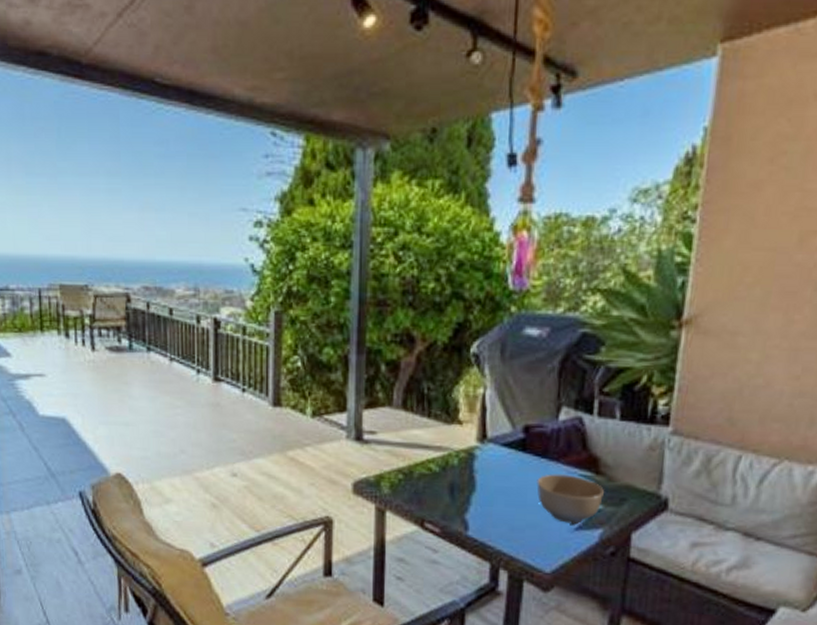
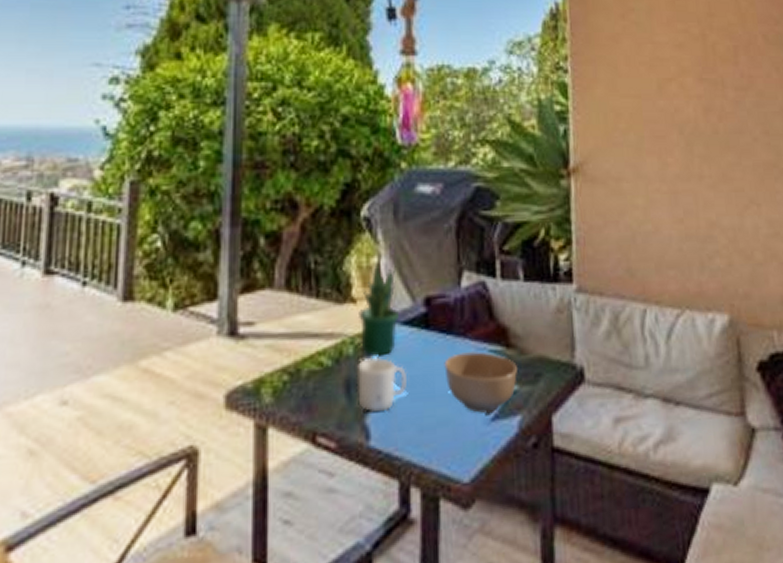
mug: none [460,468,503,512] -> present [358,356,407,413]
planter: none [462,392,499,468] -> present [357,262,399,355]

